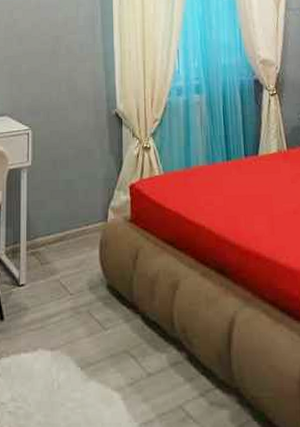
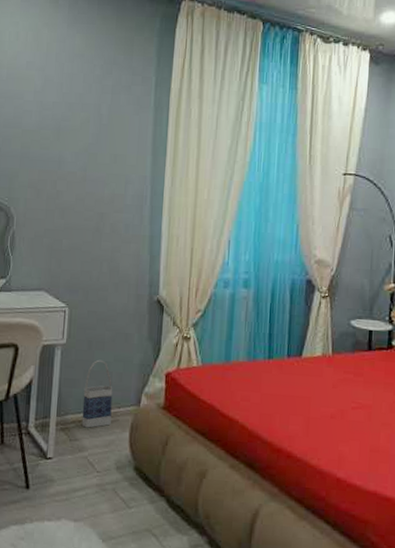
bag: none [51,178,80,249] -> present [81,359,113,428]

